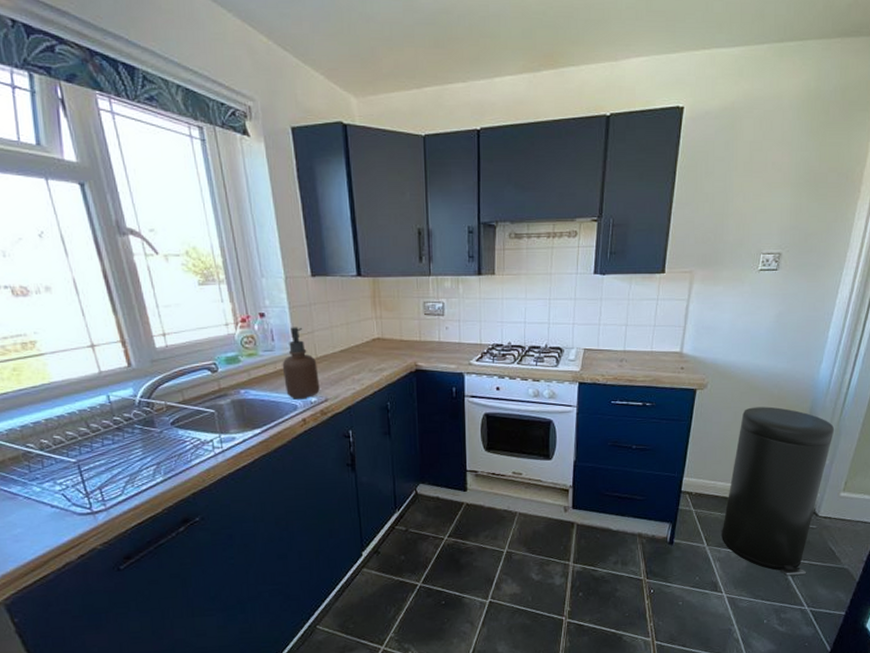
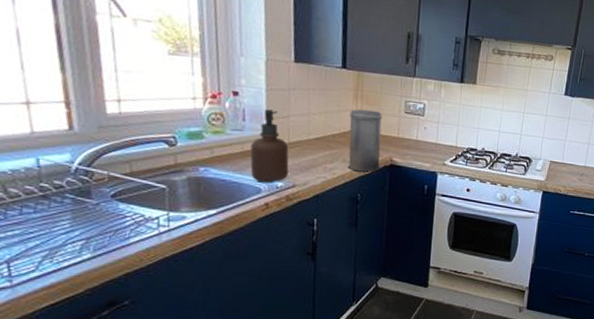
canister: none [370,315,406,380] -> present [348,109,382,172]

